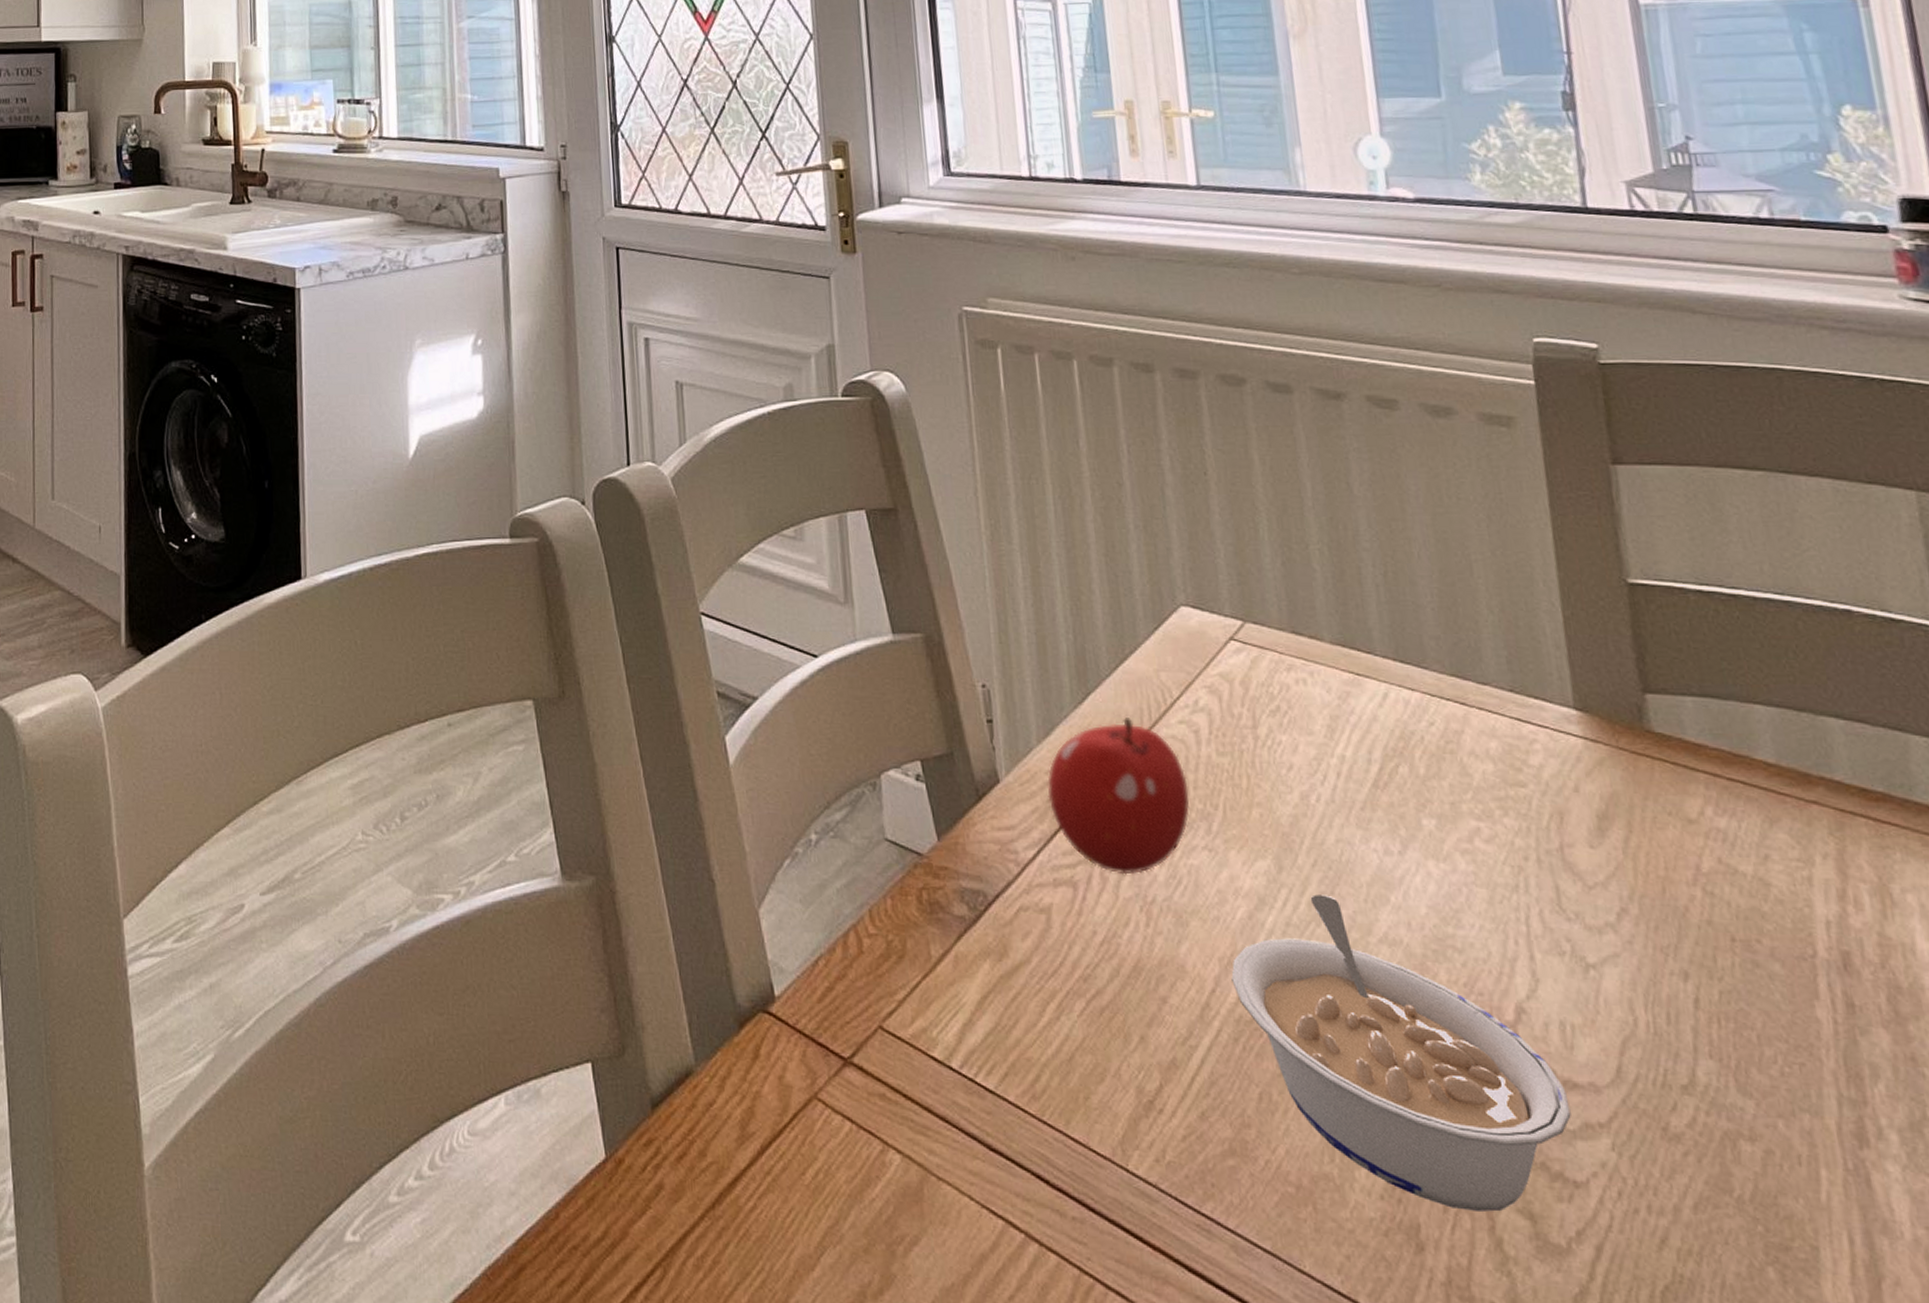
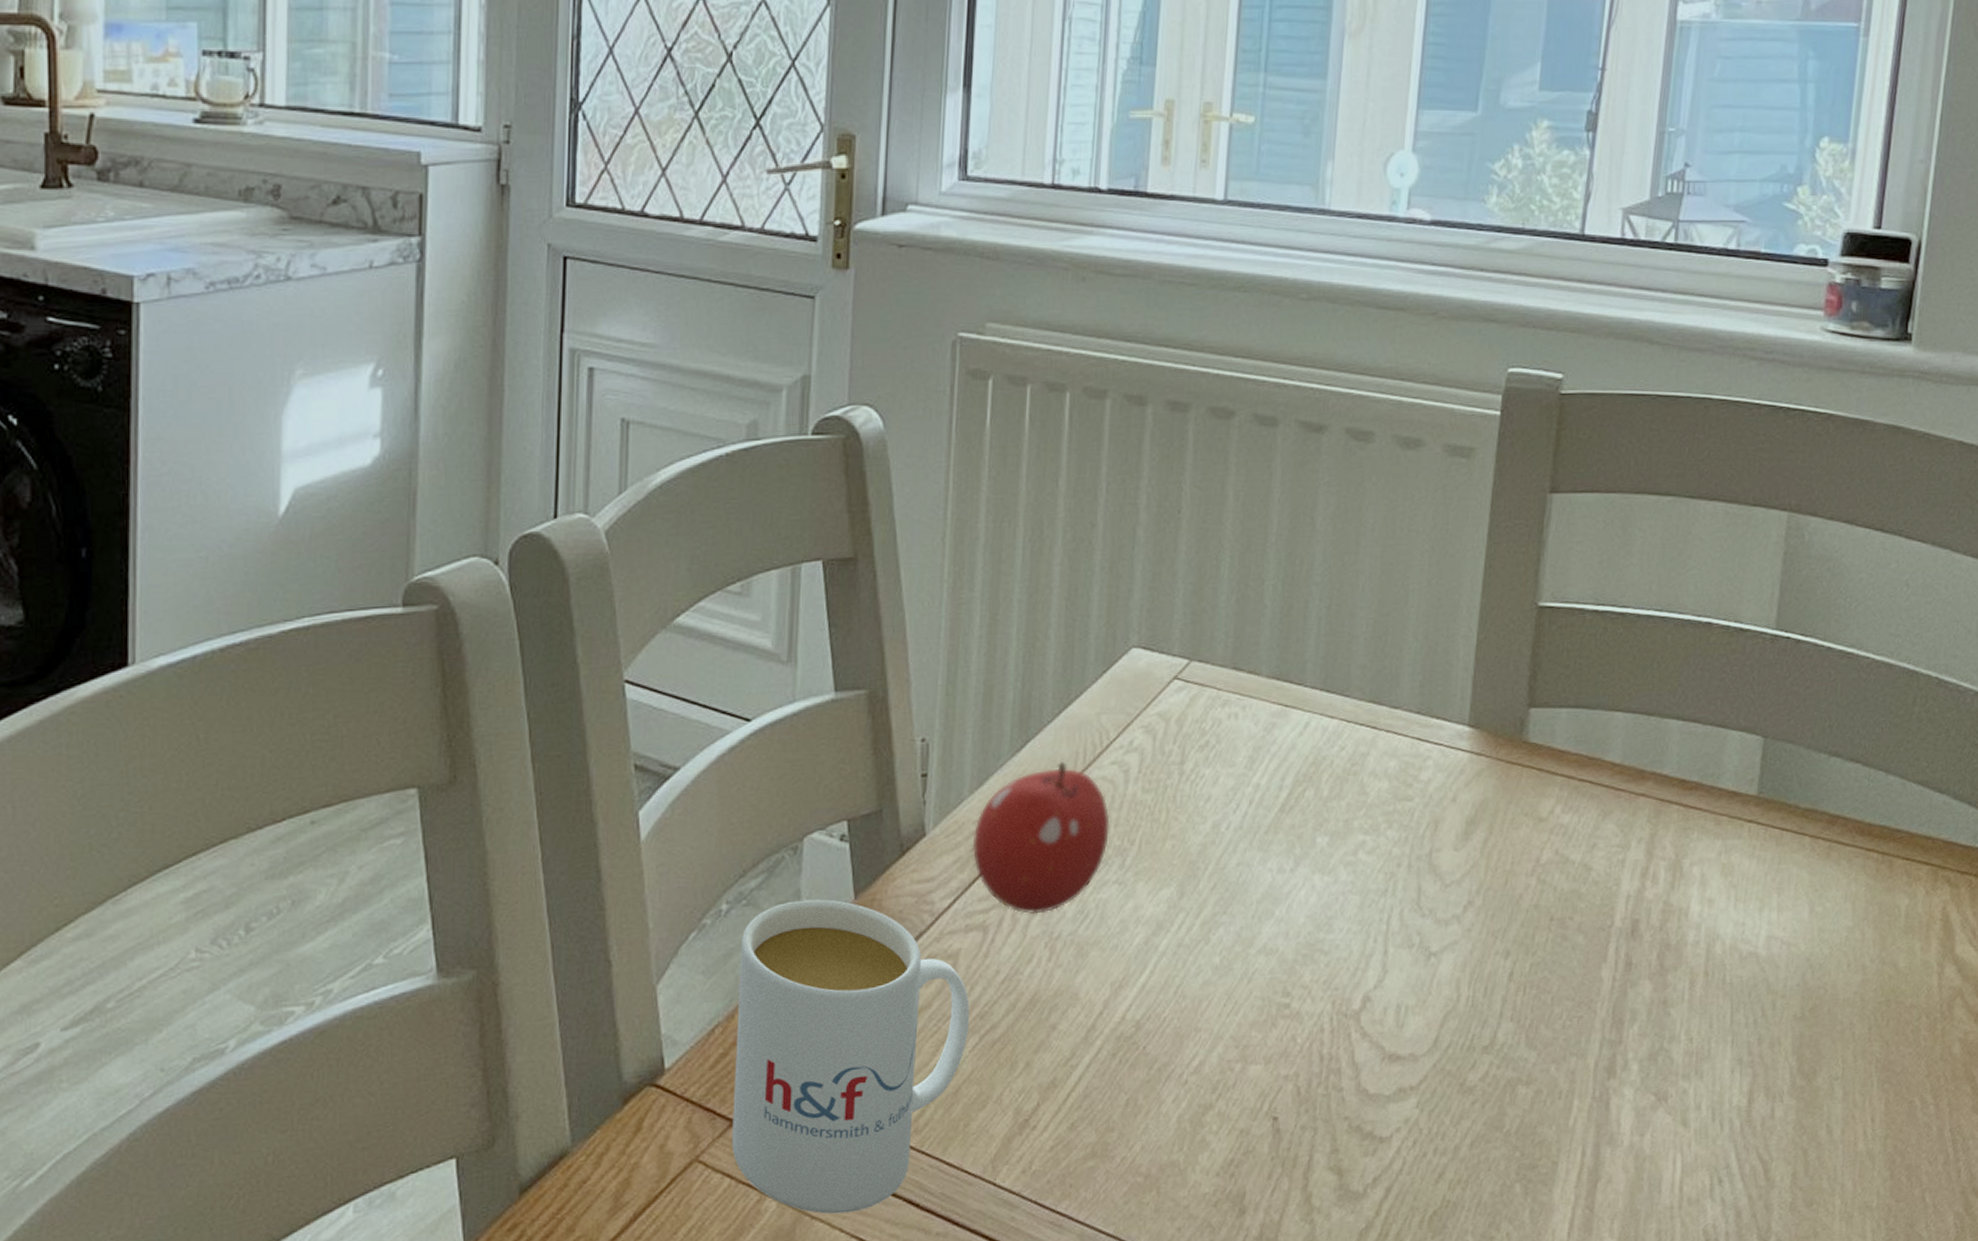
mug: none [833,837,1074,1179] -> present [732,899,970,1214]
legume: present [1231,894,1571,1212] -> none [1119,915,1390,1175]

